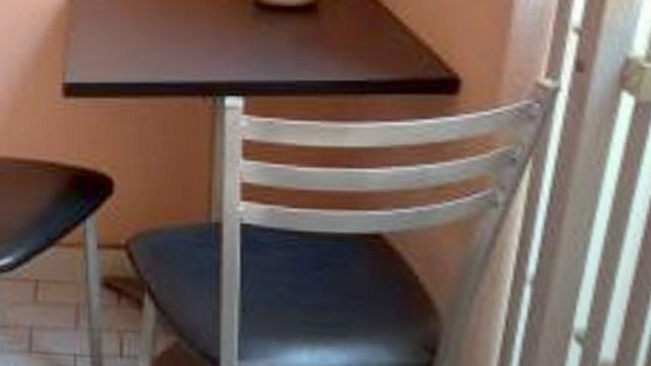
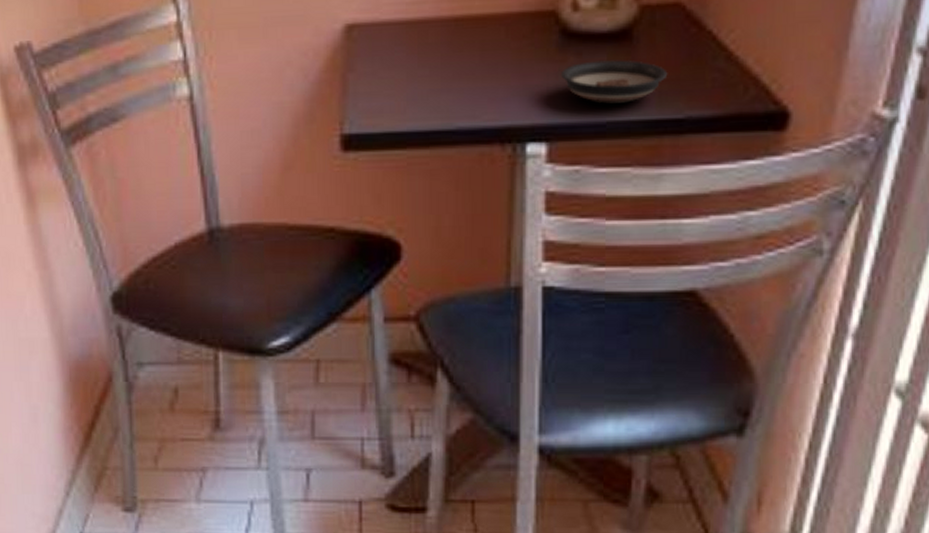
saucer: none [256,29,350,65] -> present [561,60,668,103]

